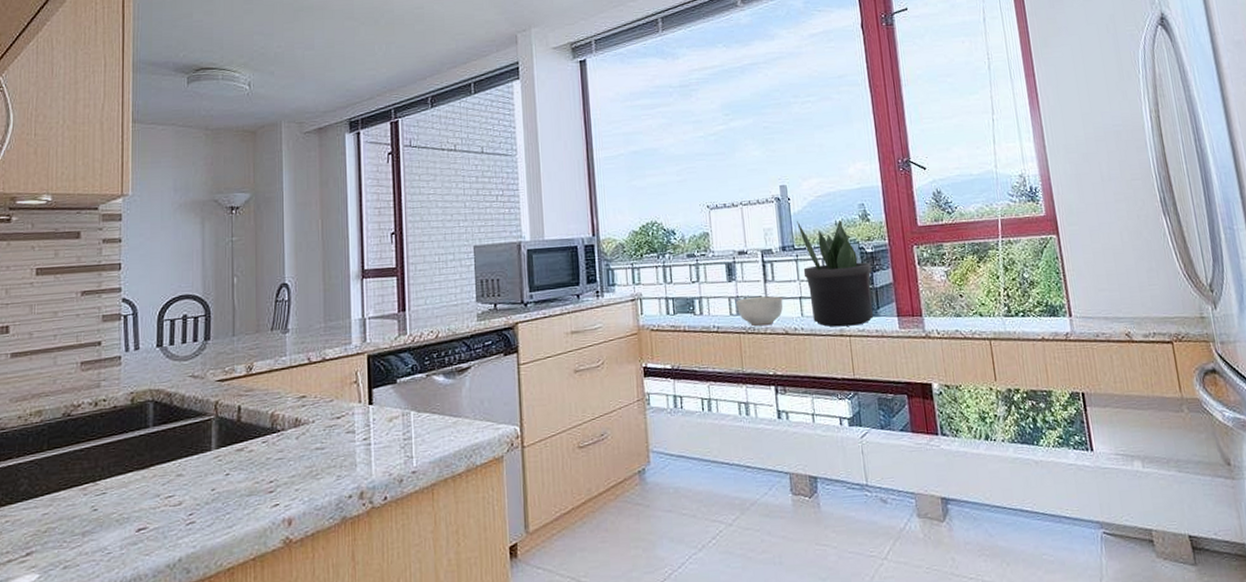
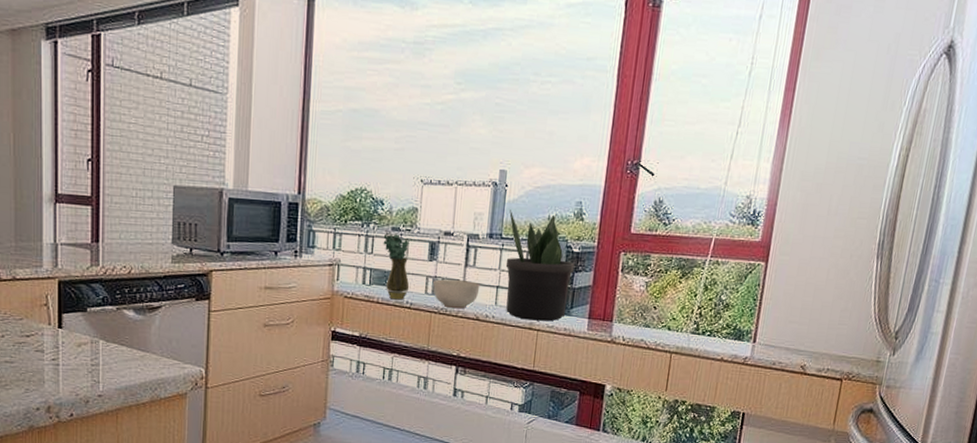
vase: none [680,258,714,326] -> present [383,230,410,300]

